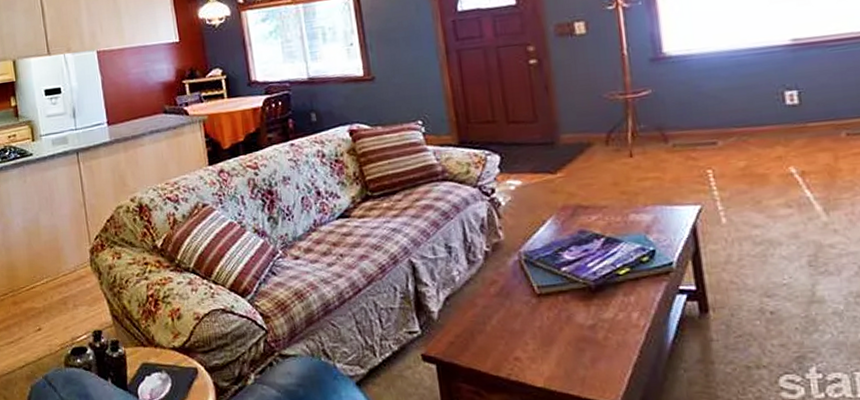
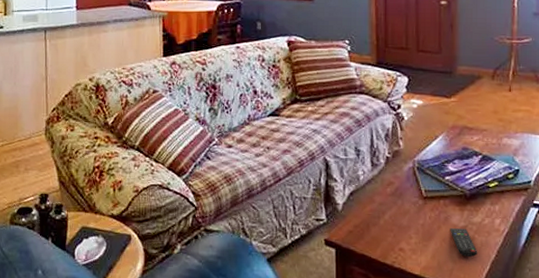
remote control: none [575,327,615,361] -> present [450,228,478,257]

